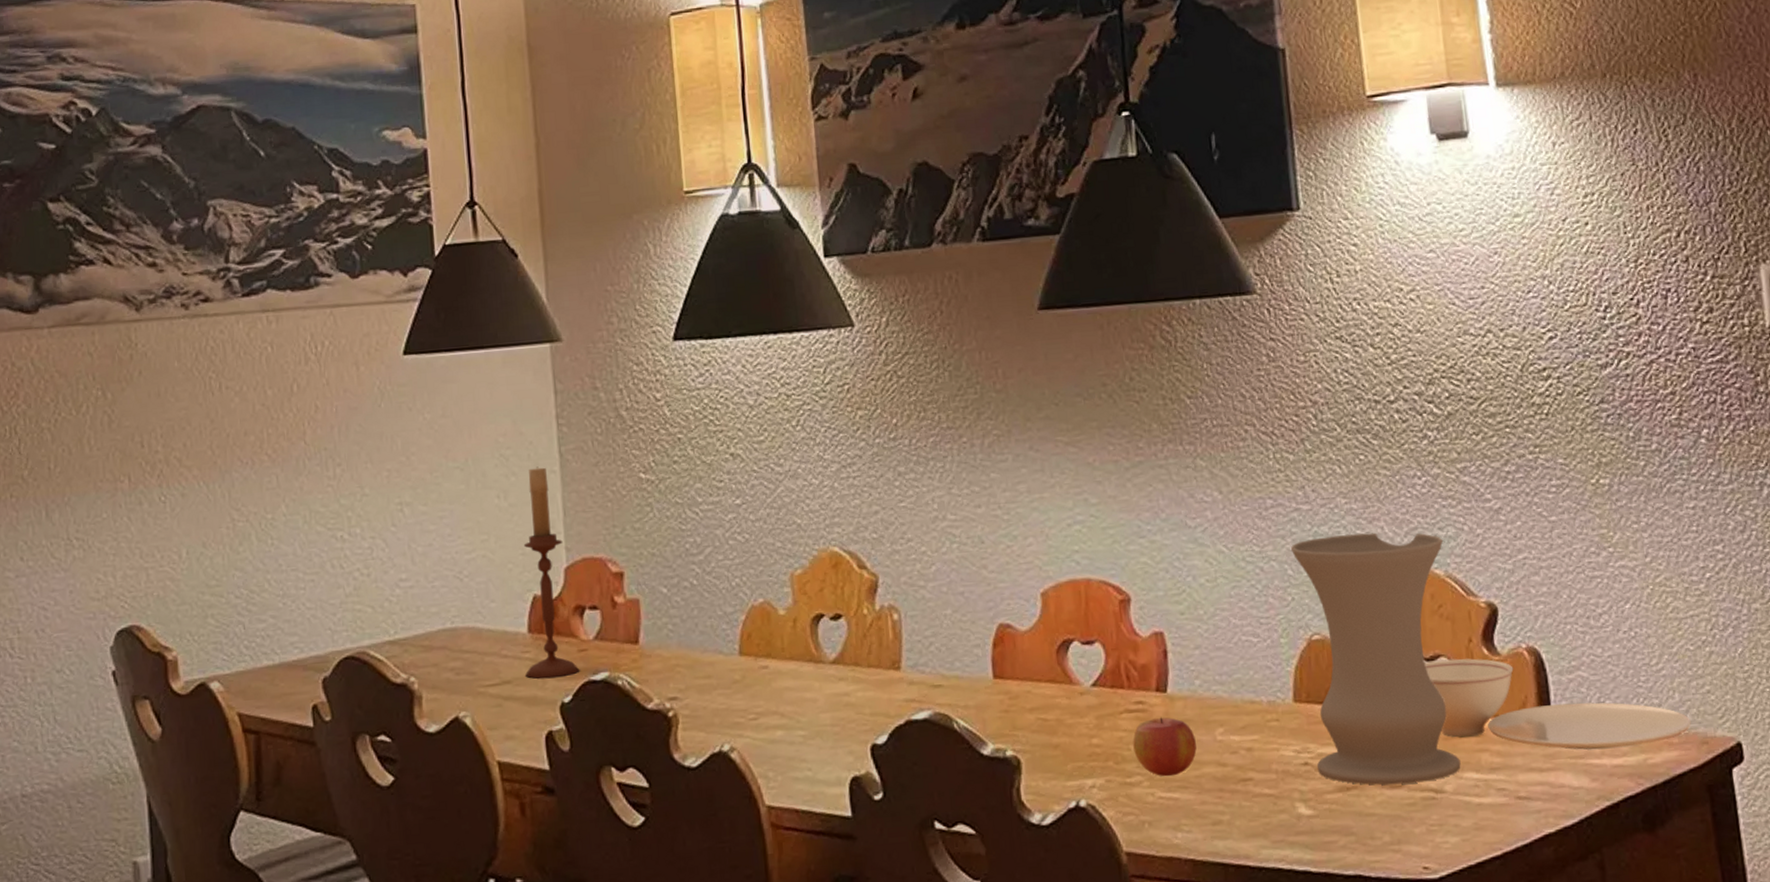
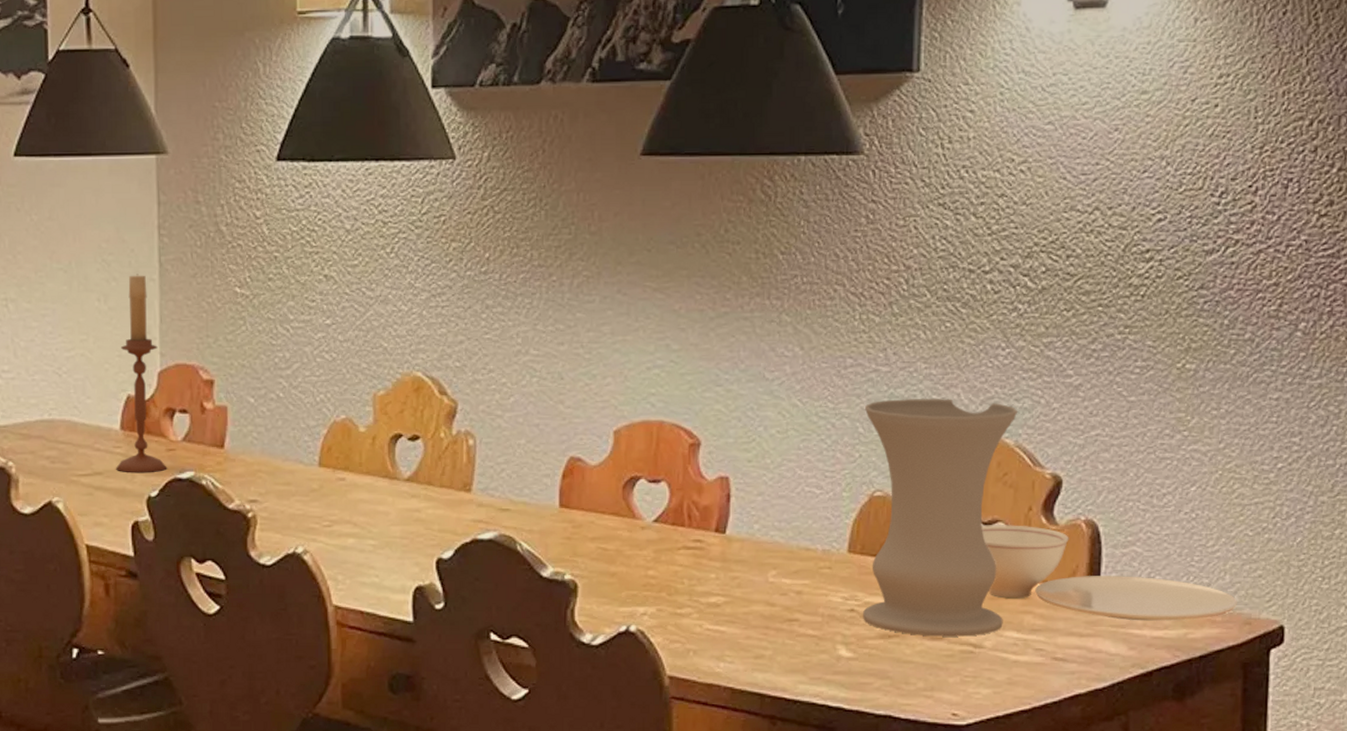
apple: present [1133,717,1197,777] -> none [687,556,748,611]

